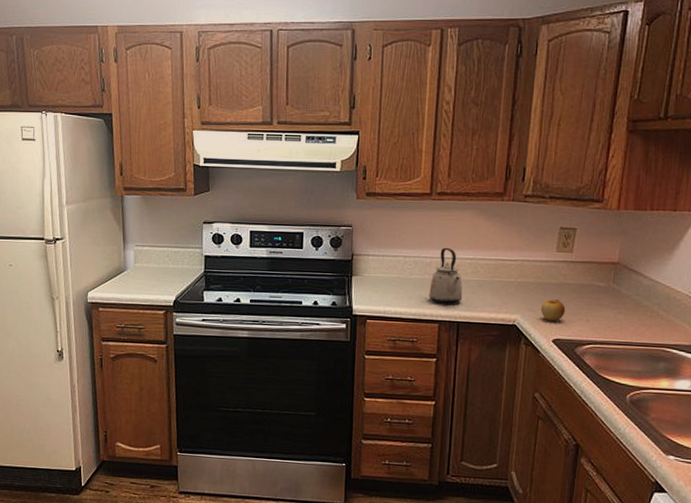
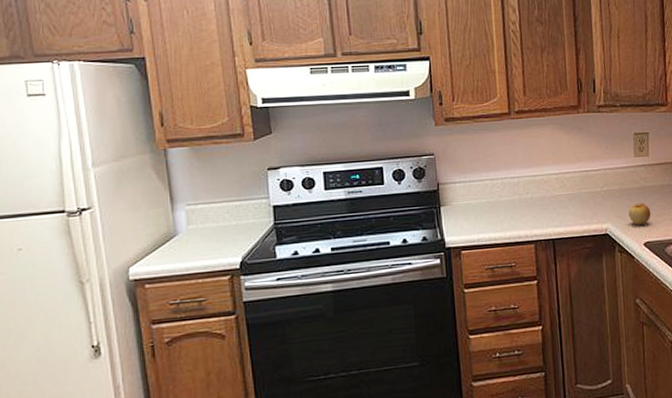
kettle: present [429,247,463,304] -> none [520,165,555,223]

